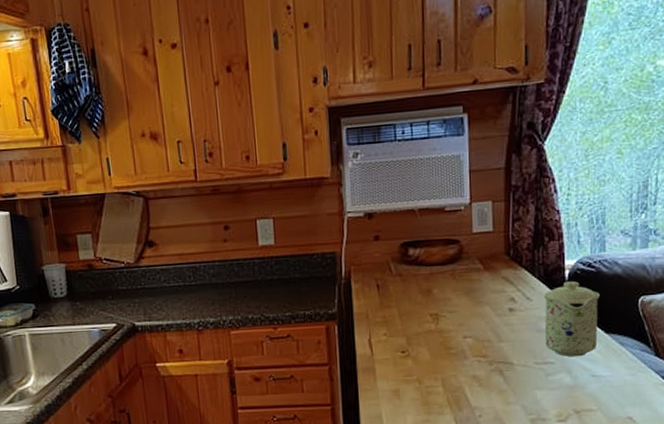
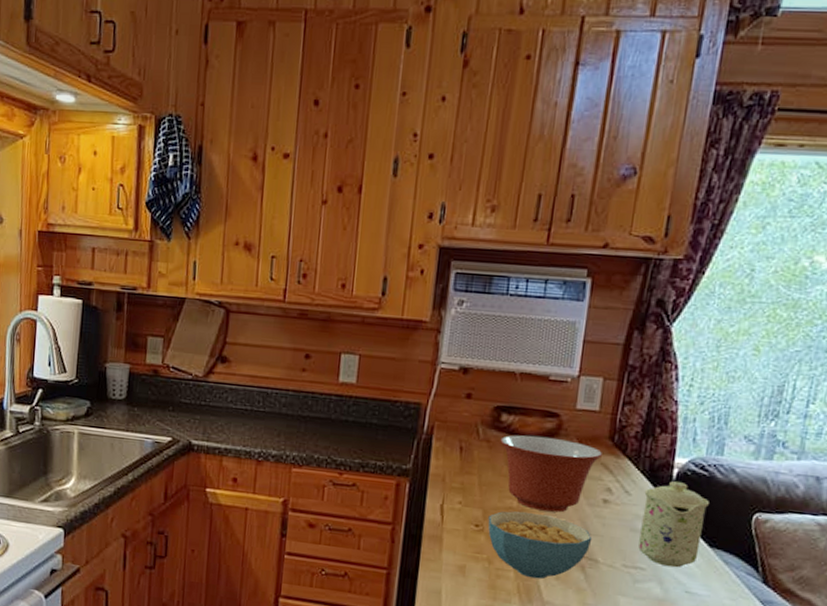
mixing bowl: none [411,262,503,329] -> present [500,435,603,513]
cereal bowl: none [412,331,505,389] -> present [488,511,593,579]

